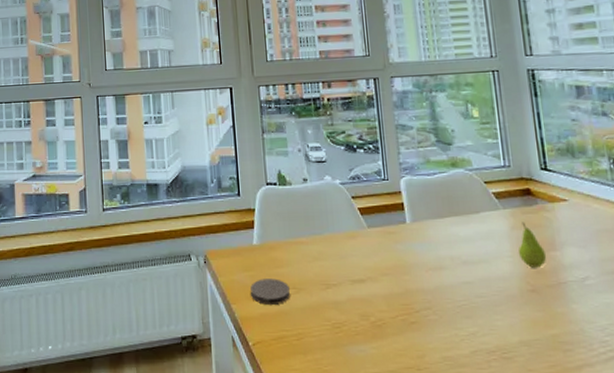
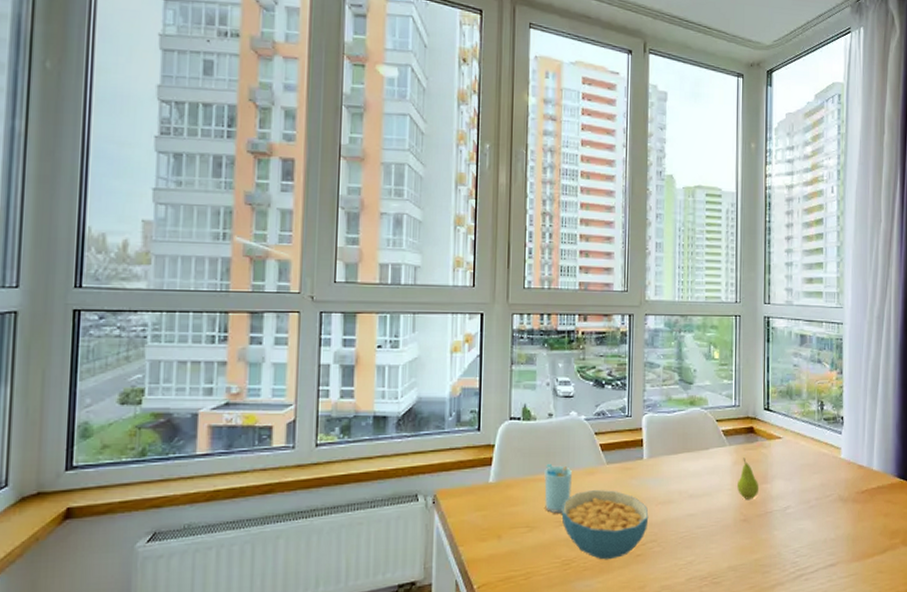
coaster: present [250,278,290,306] -> none [481,517,522,546]
cup: none [305,228,335,277] -> present [544,464,572,514]
cereal bowl: none [326,254,420,326] -> present [561,490,649,560]

